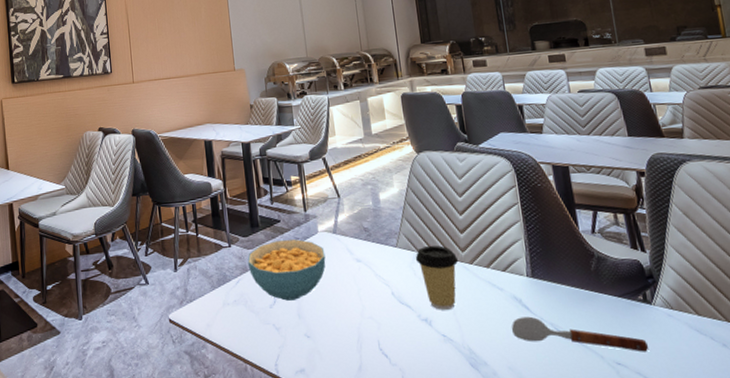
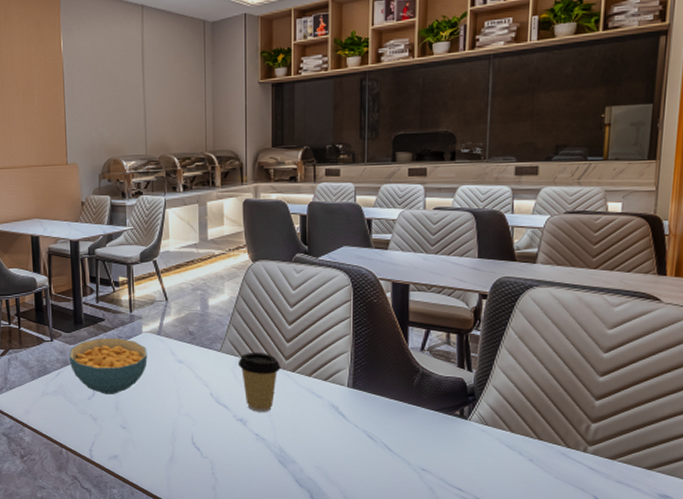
soupspoon: present [511,316,649,352] -> none [324,423,457,461]

